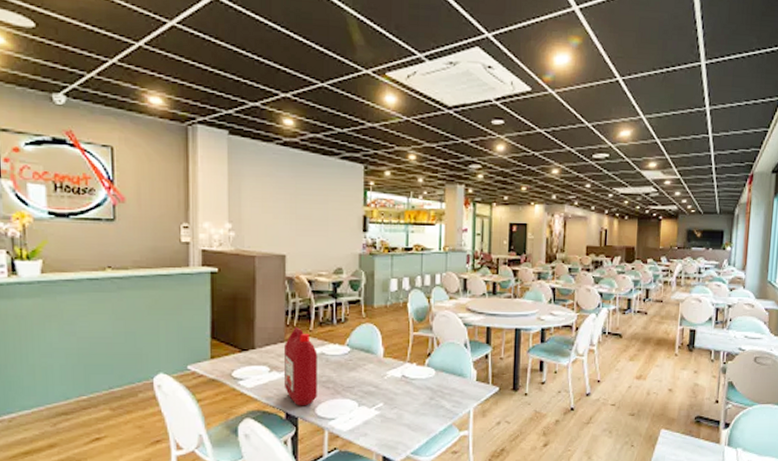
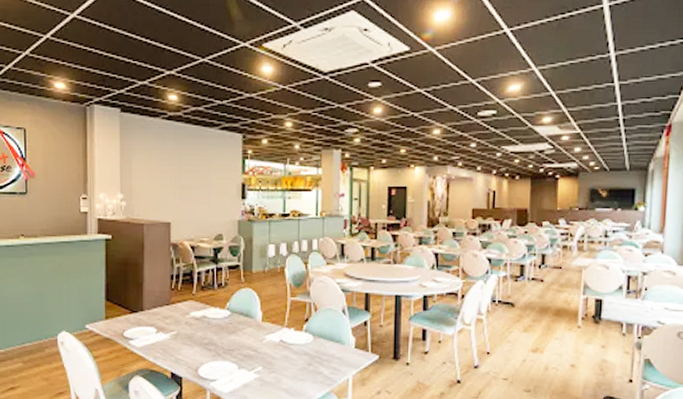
ketchup jug: present [285,326,317,406] -> none [170,290,200,367]

